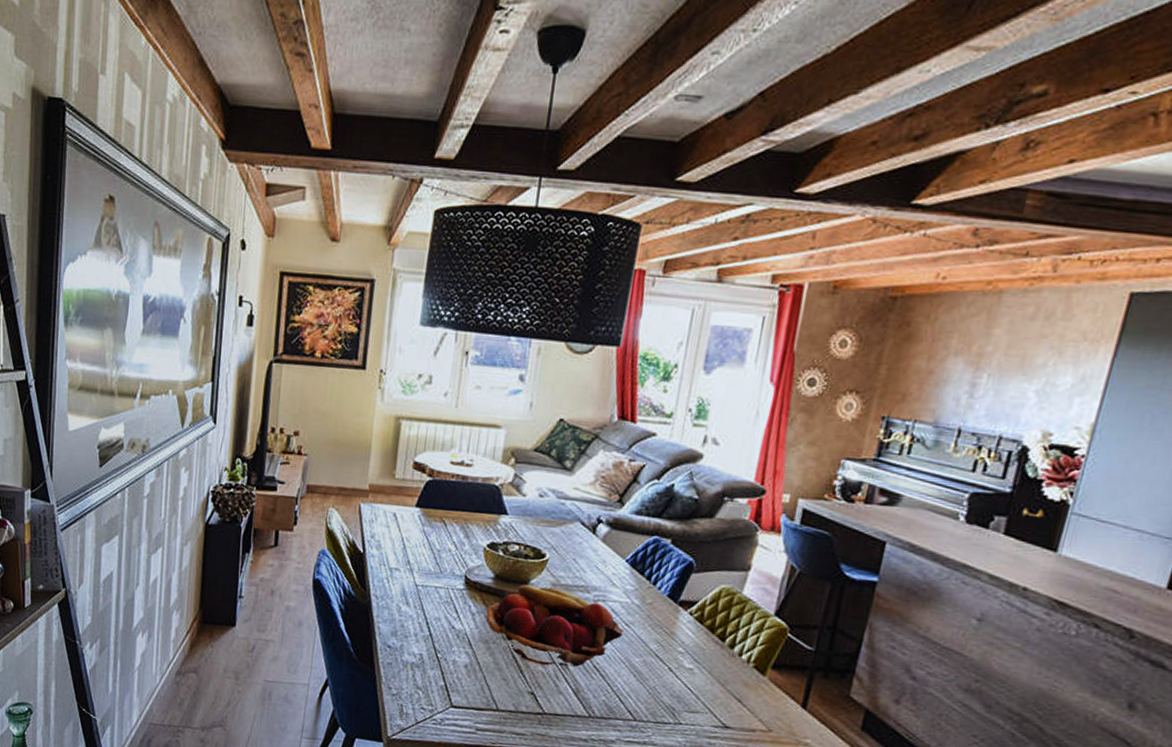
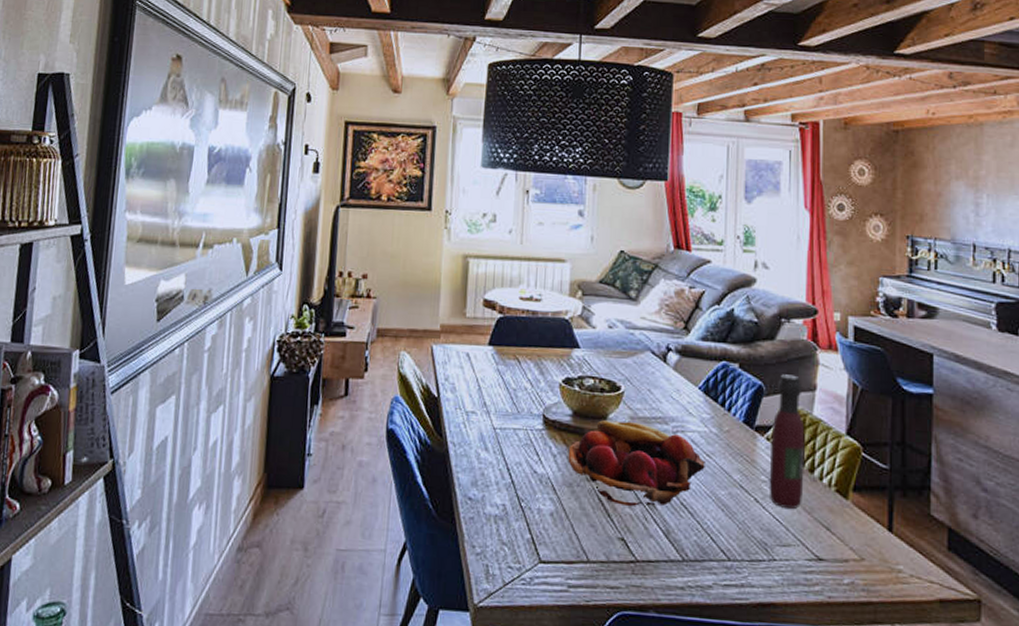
wine bottle: none [684,552,735,680] -> present [769,374,805,509]

